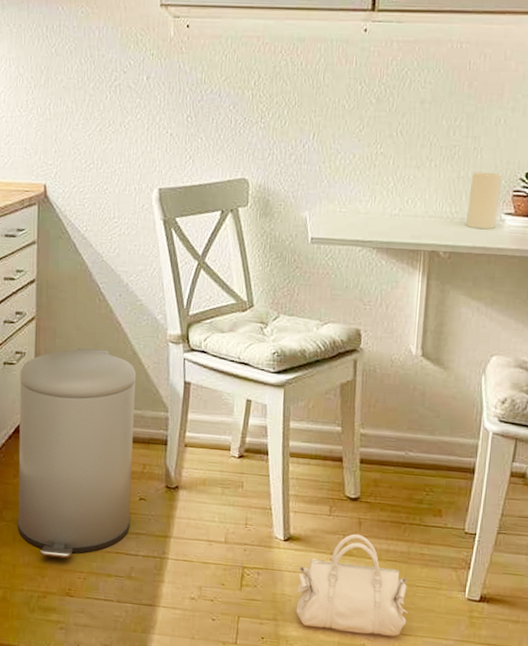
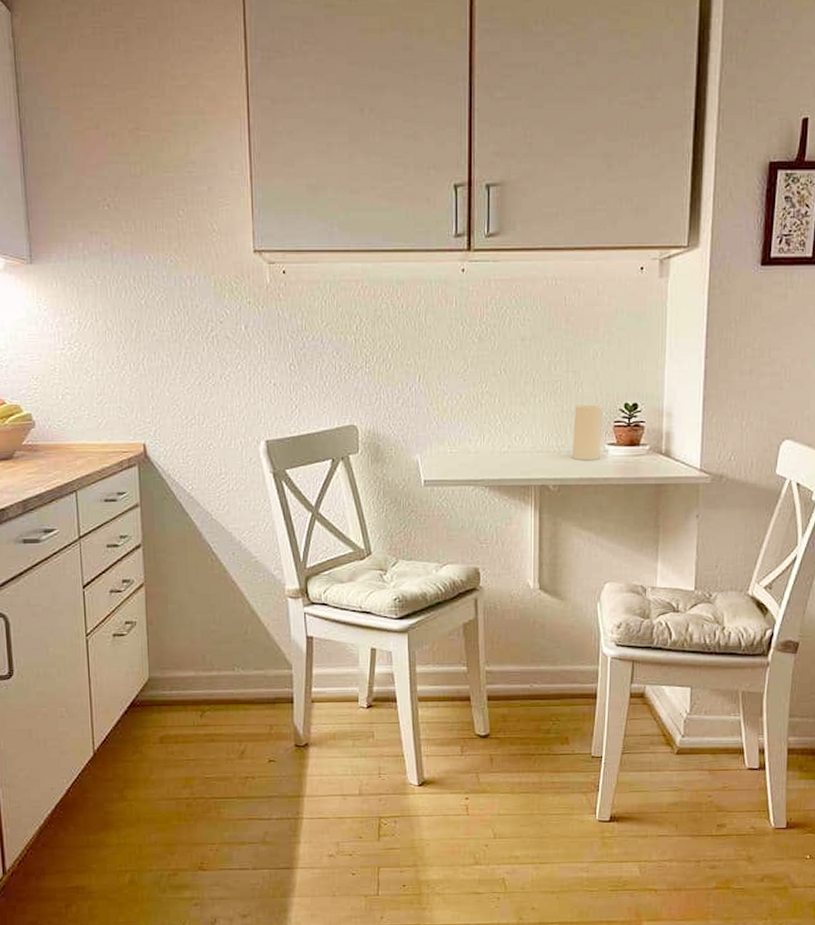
pedal bin: present [17,348,137,559] -> none [131,611,261,833]
shoulder bag: present [296,533,409,636] -> none [435,770,544,868]

